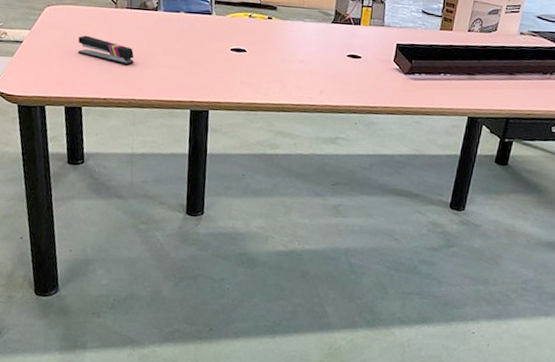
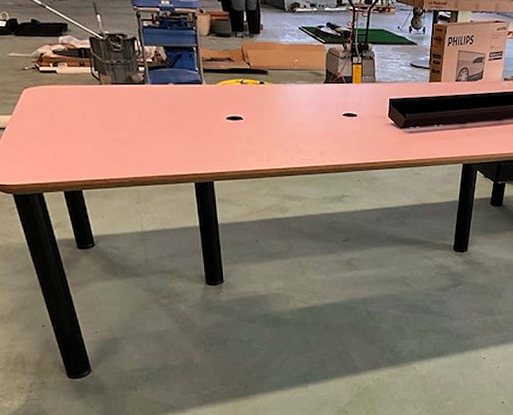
stapler: present [78,35,134,65] -> none [65,116,129,144]

